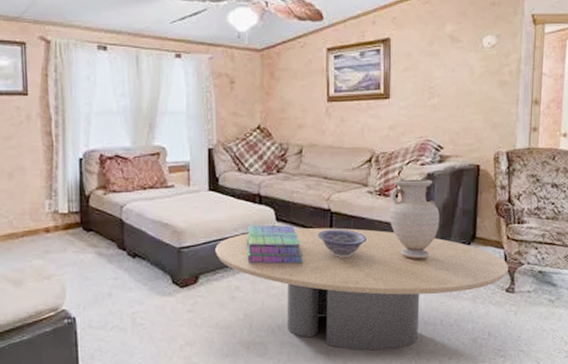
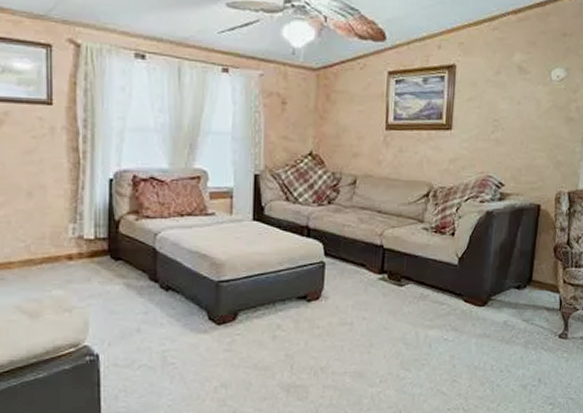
coffee table: present [215,228,508,351] -> none [257,265,563,396]
stack of books: present [246,225,304,264] -> none [290,259,352,303]
decorative bowl: present [318,229,367,257] -> none [368,267,420,297]
vase: present [390,179,440,259] -> none [444,216,497,301]

